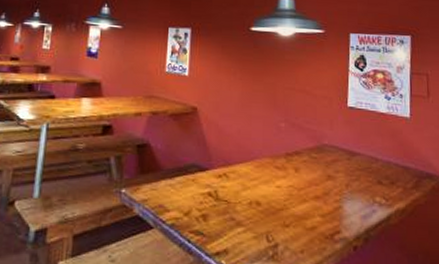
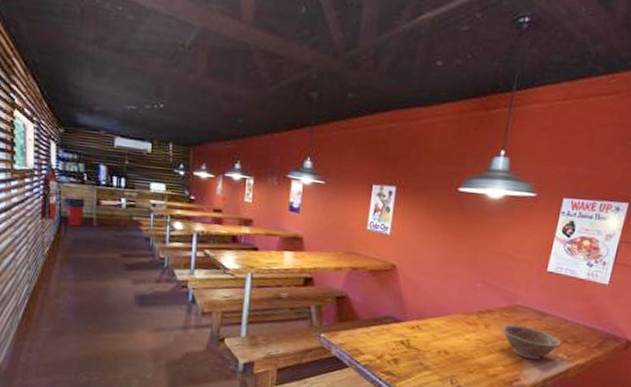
bowl: none [311,166,377,207] -> present [500,324,563,360]

